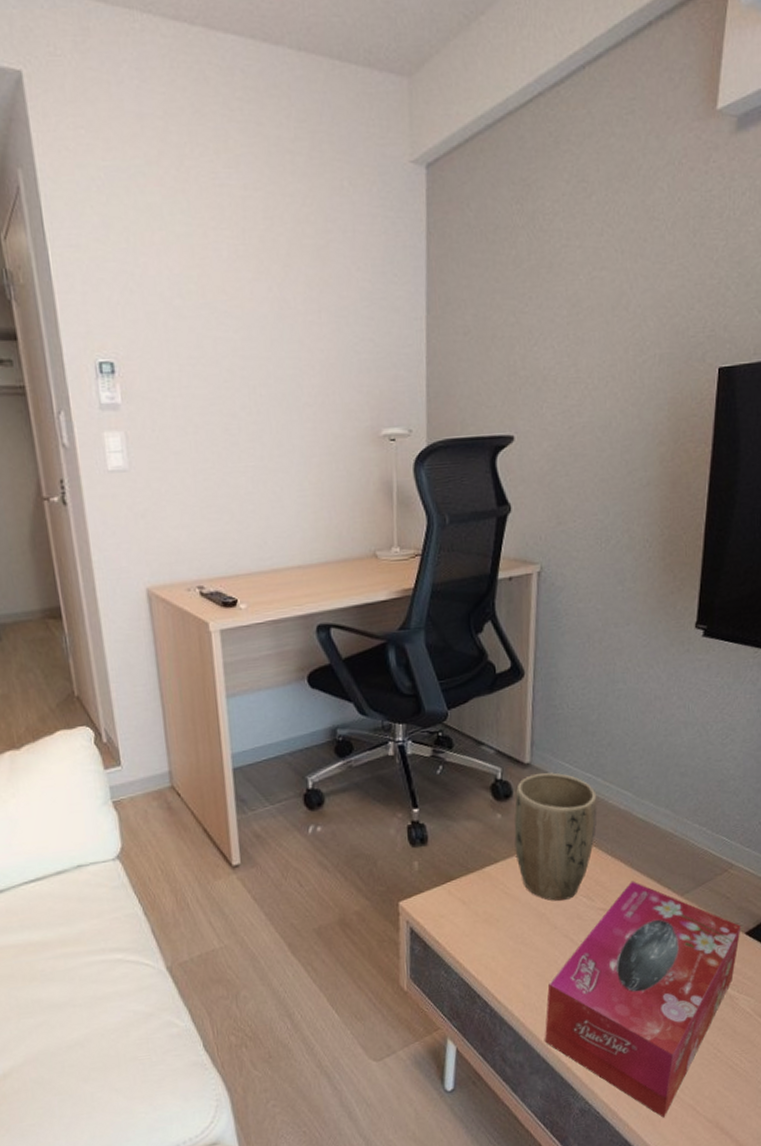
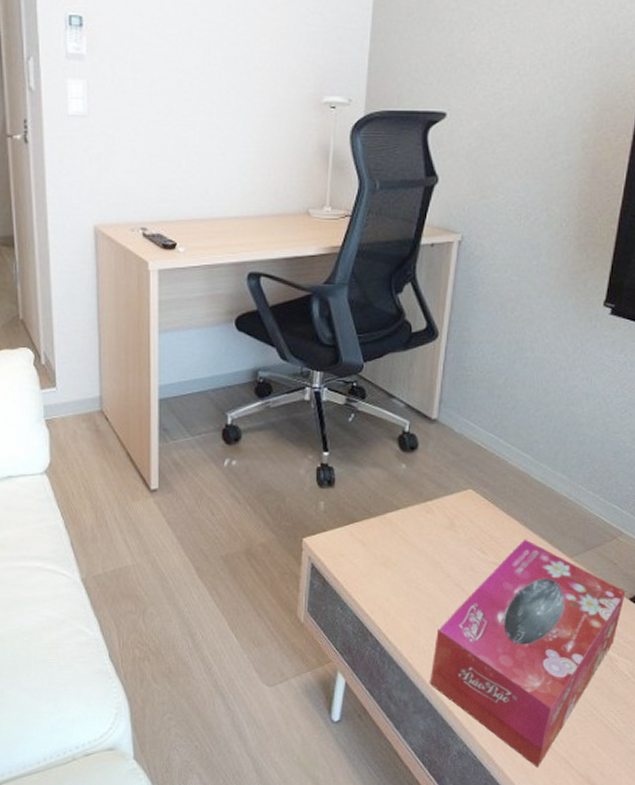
plant pot: present [514,772,597,901] -> none [416,430,498,551]

